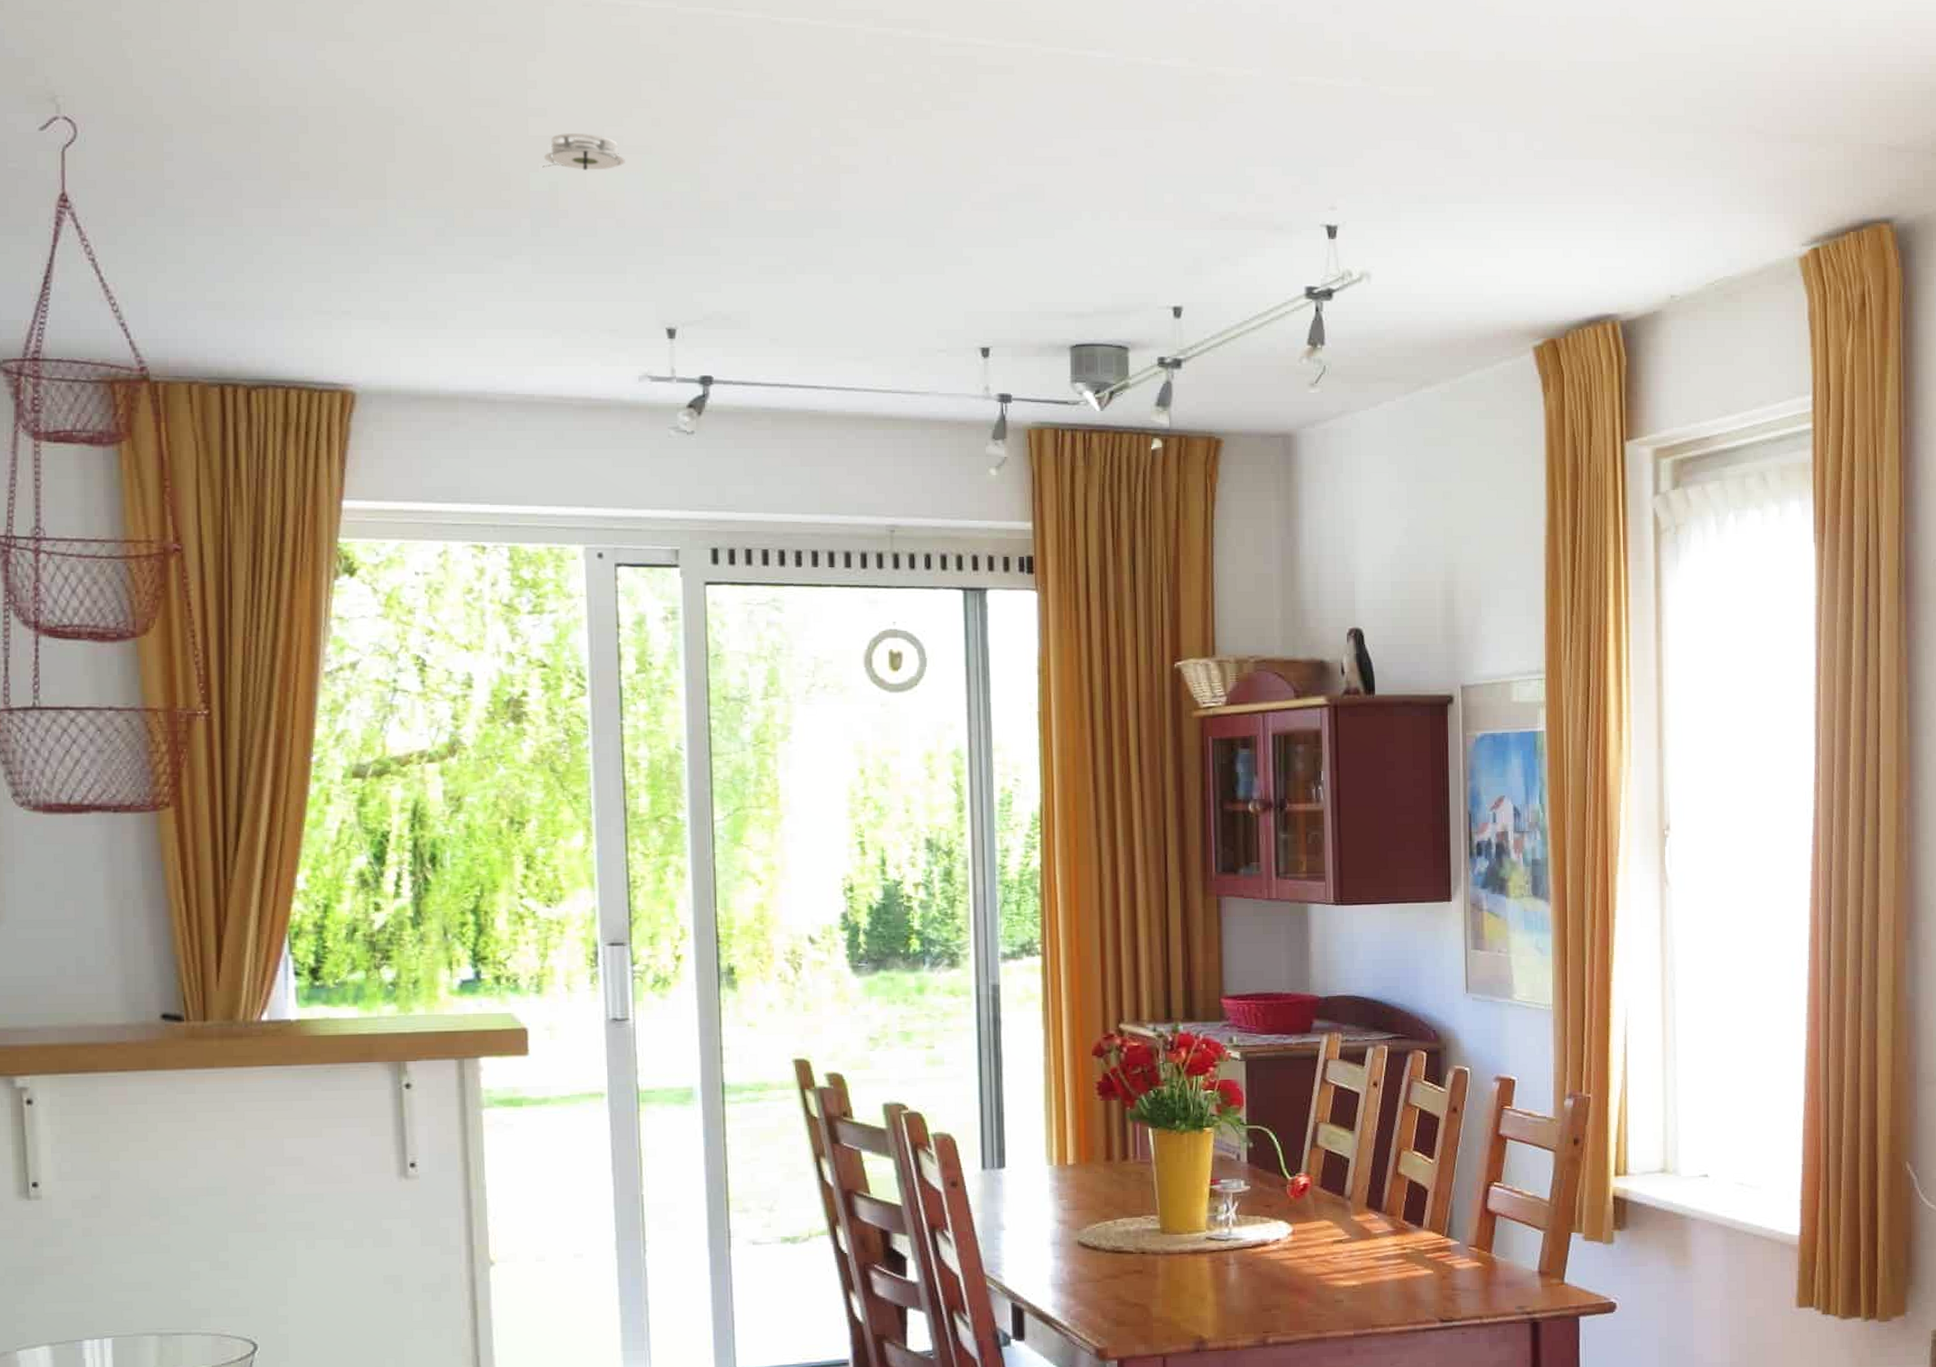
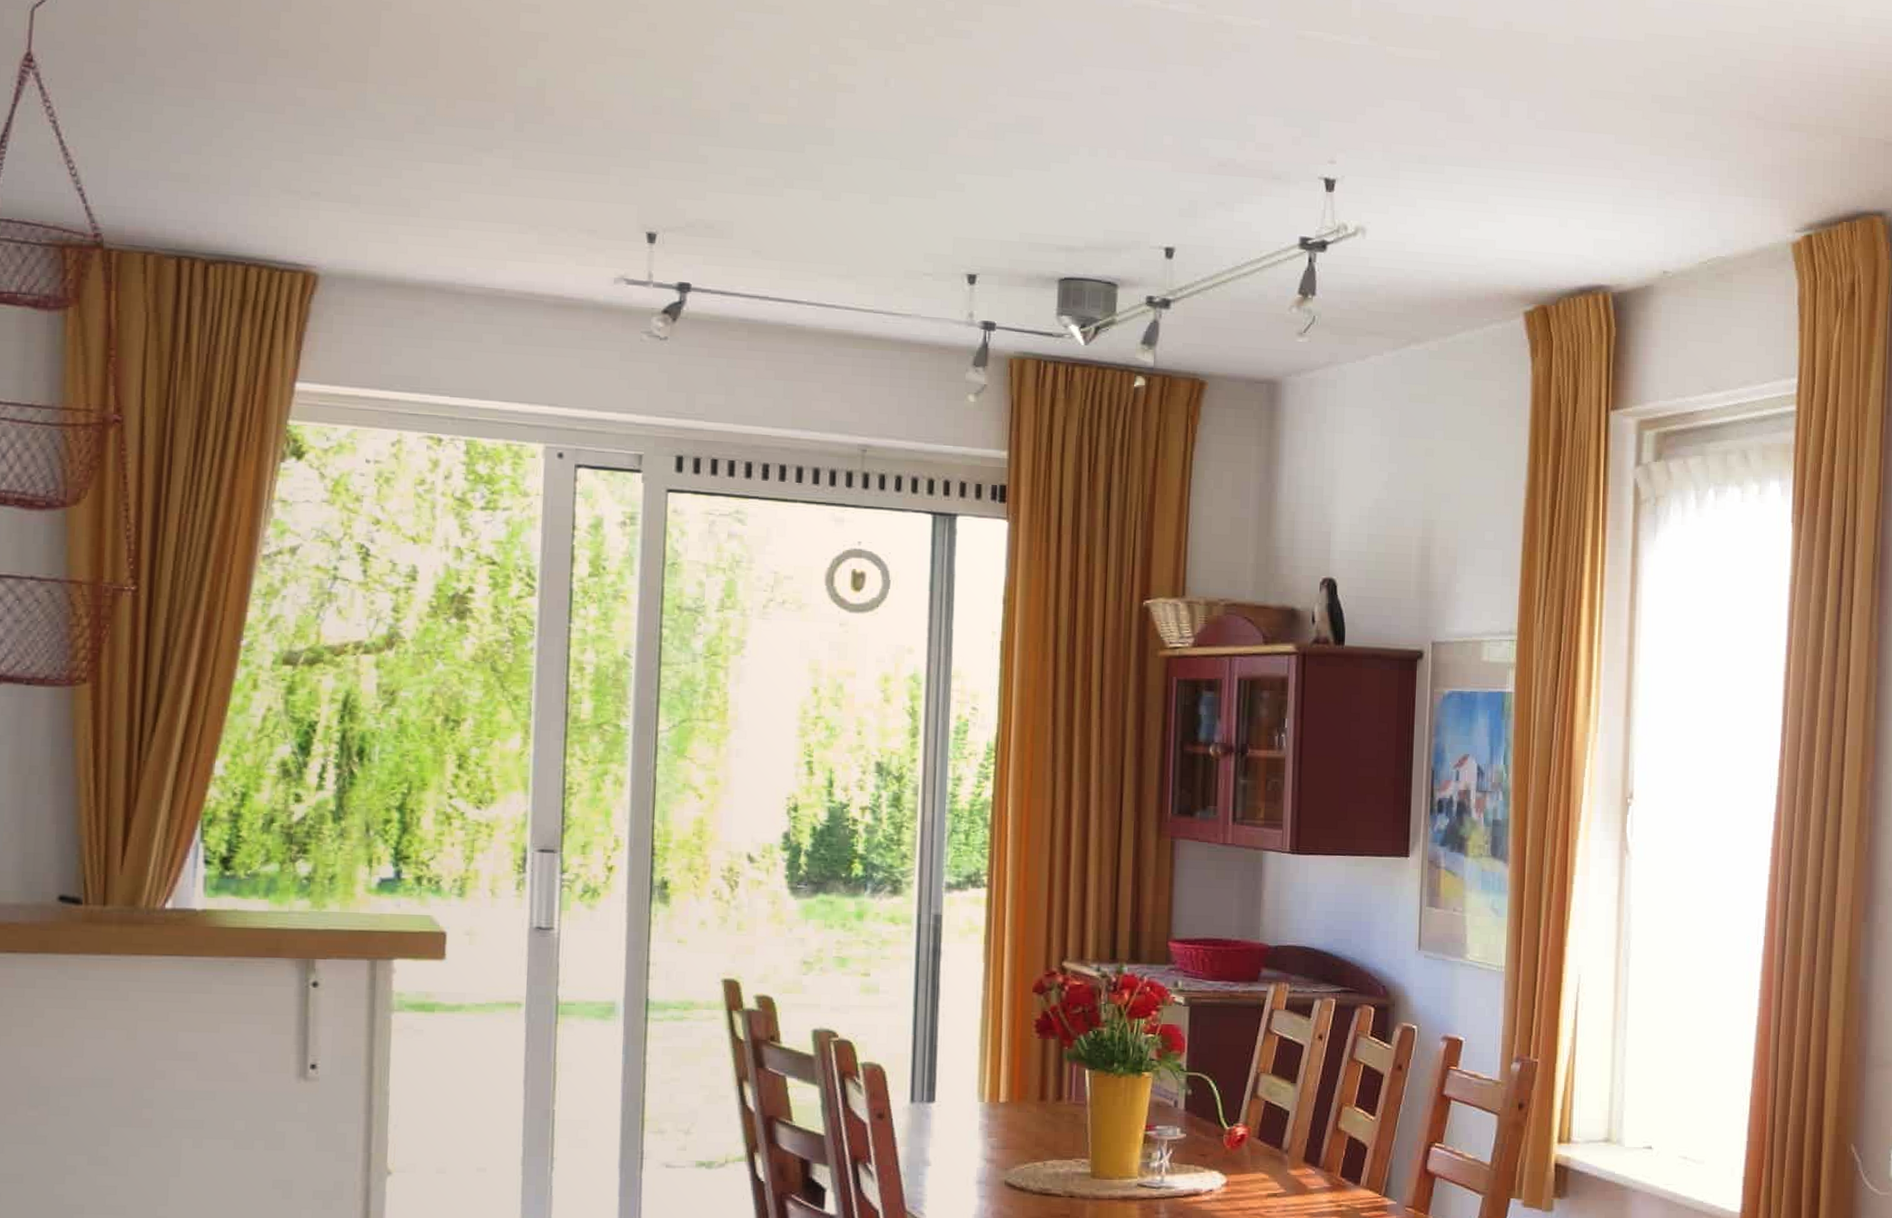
smoke detector: present [542,133,625,170] -> none [531,31,617,70]

